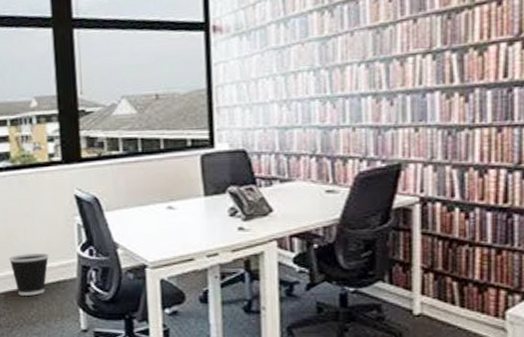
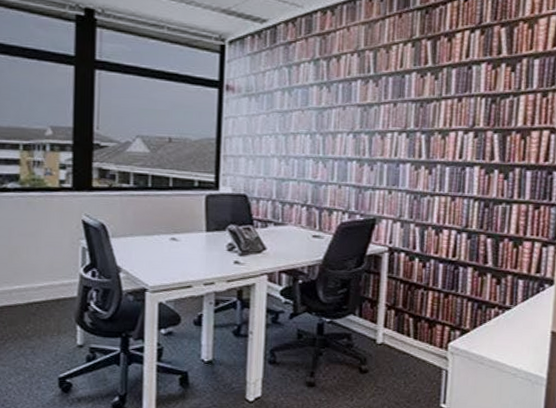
wastebasket: present [9,254,49,296] -> none [9,271,51,311]

